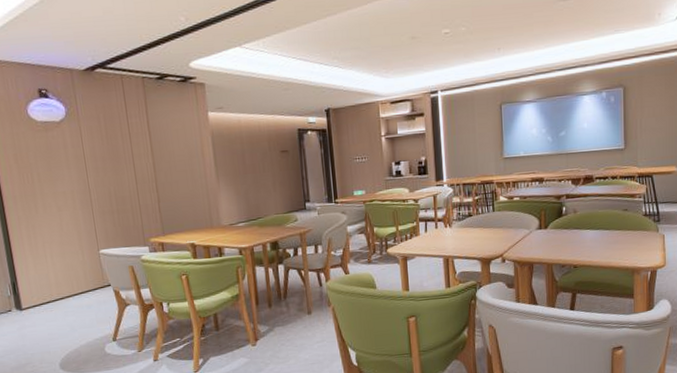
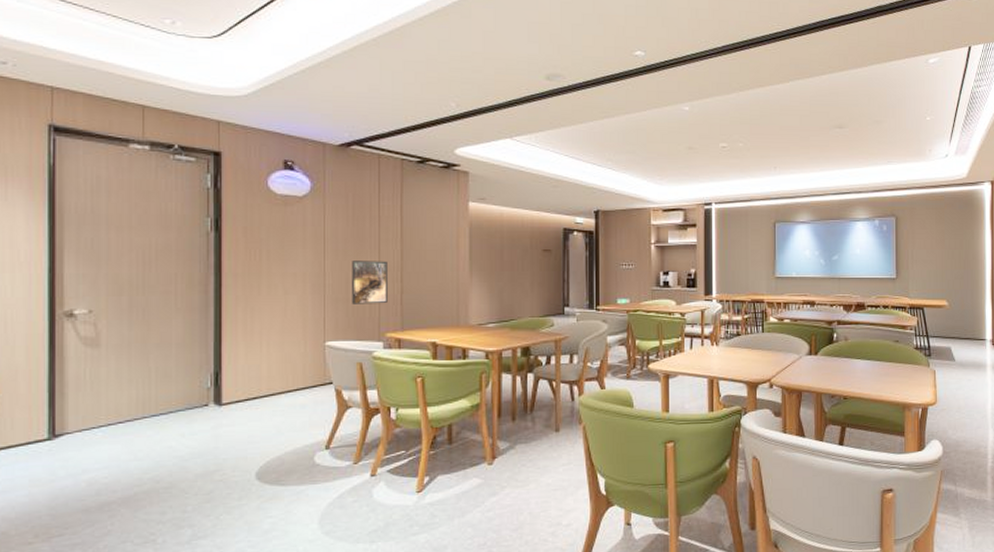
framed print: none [111,174,148,216] -> present [352,261,387,304]

